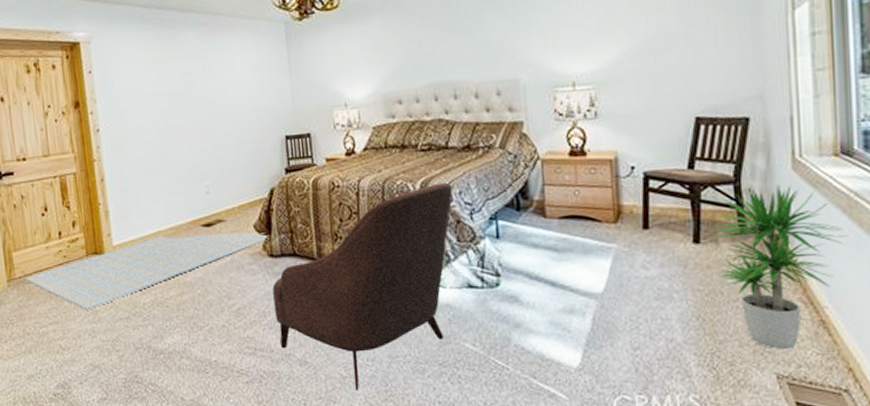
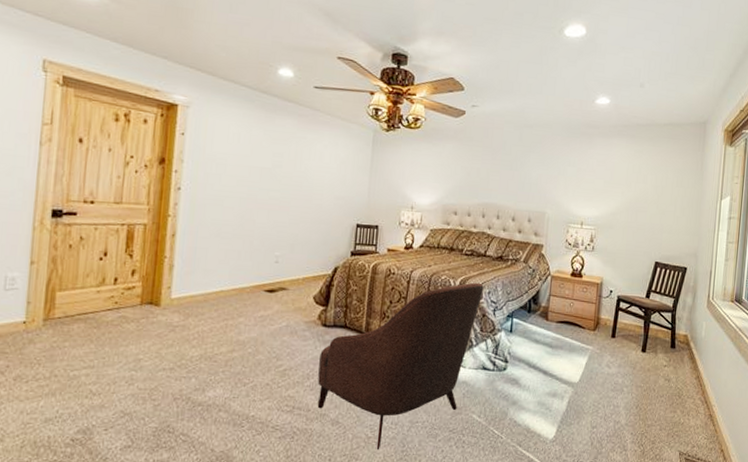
rug: present [24,231,269,311] -> none [64,295,325,358]
potted plant: present [709,184,848,350] -> none [652,315,732,434]

